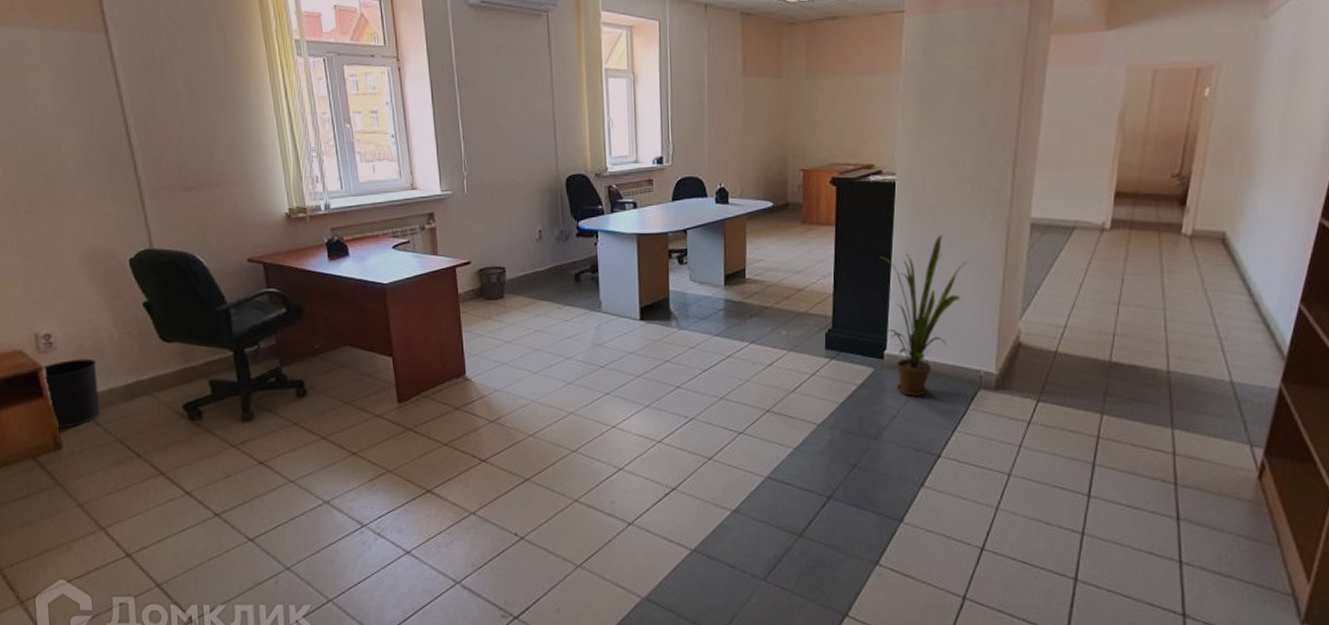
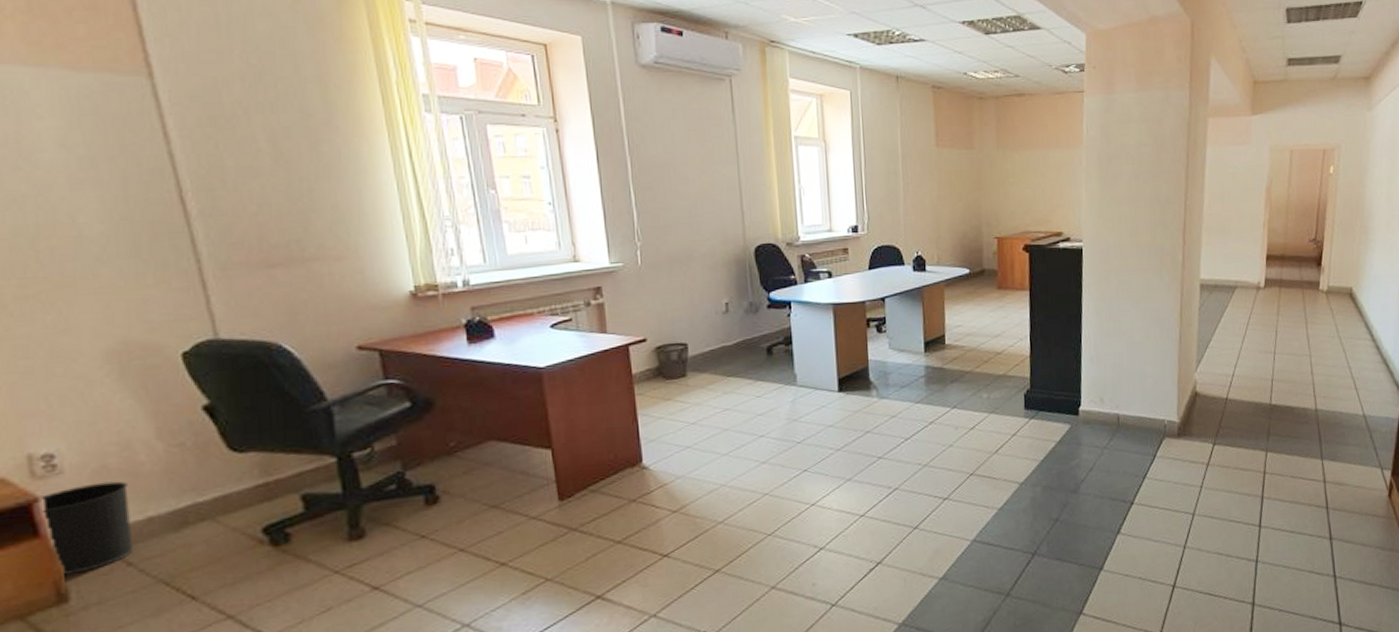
house plant: present [880,235,967,397] -> none [1071,296,1148,449]

